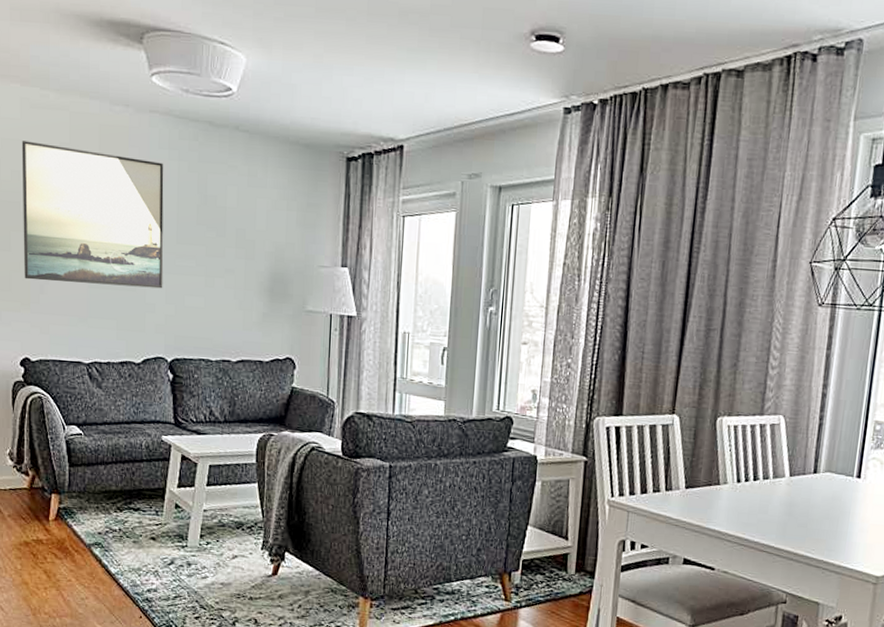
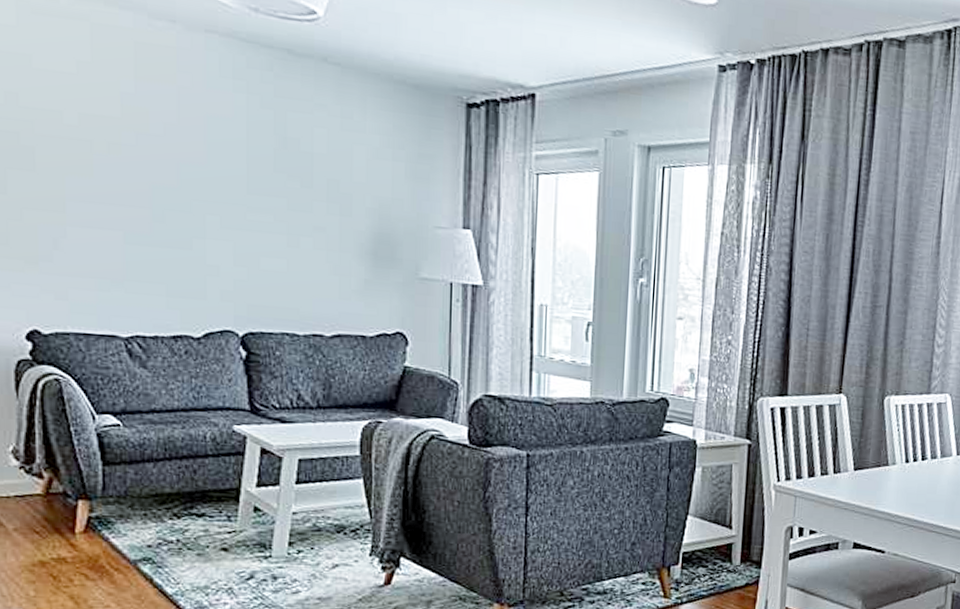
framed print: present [21,141,164,289] -> none [19,54,230,248]

